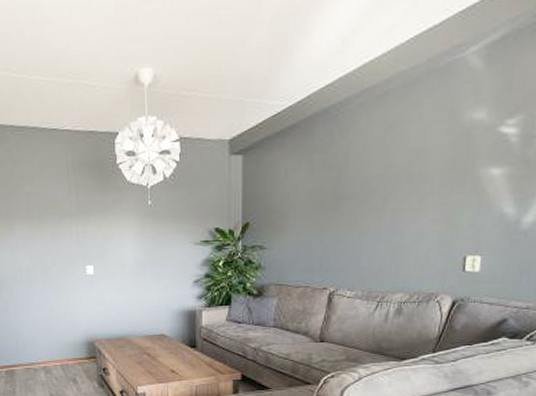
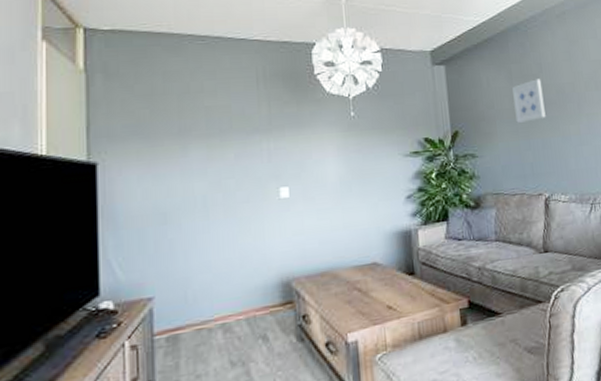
wall art: none [311,170,346,217] -> present [512,79,546,123]

